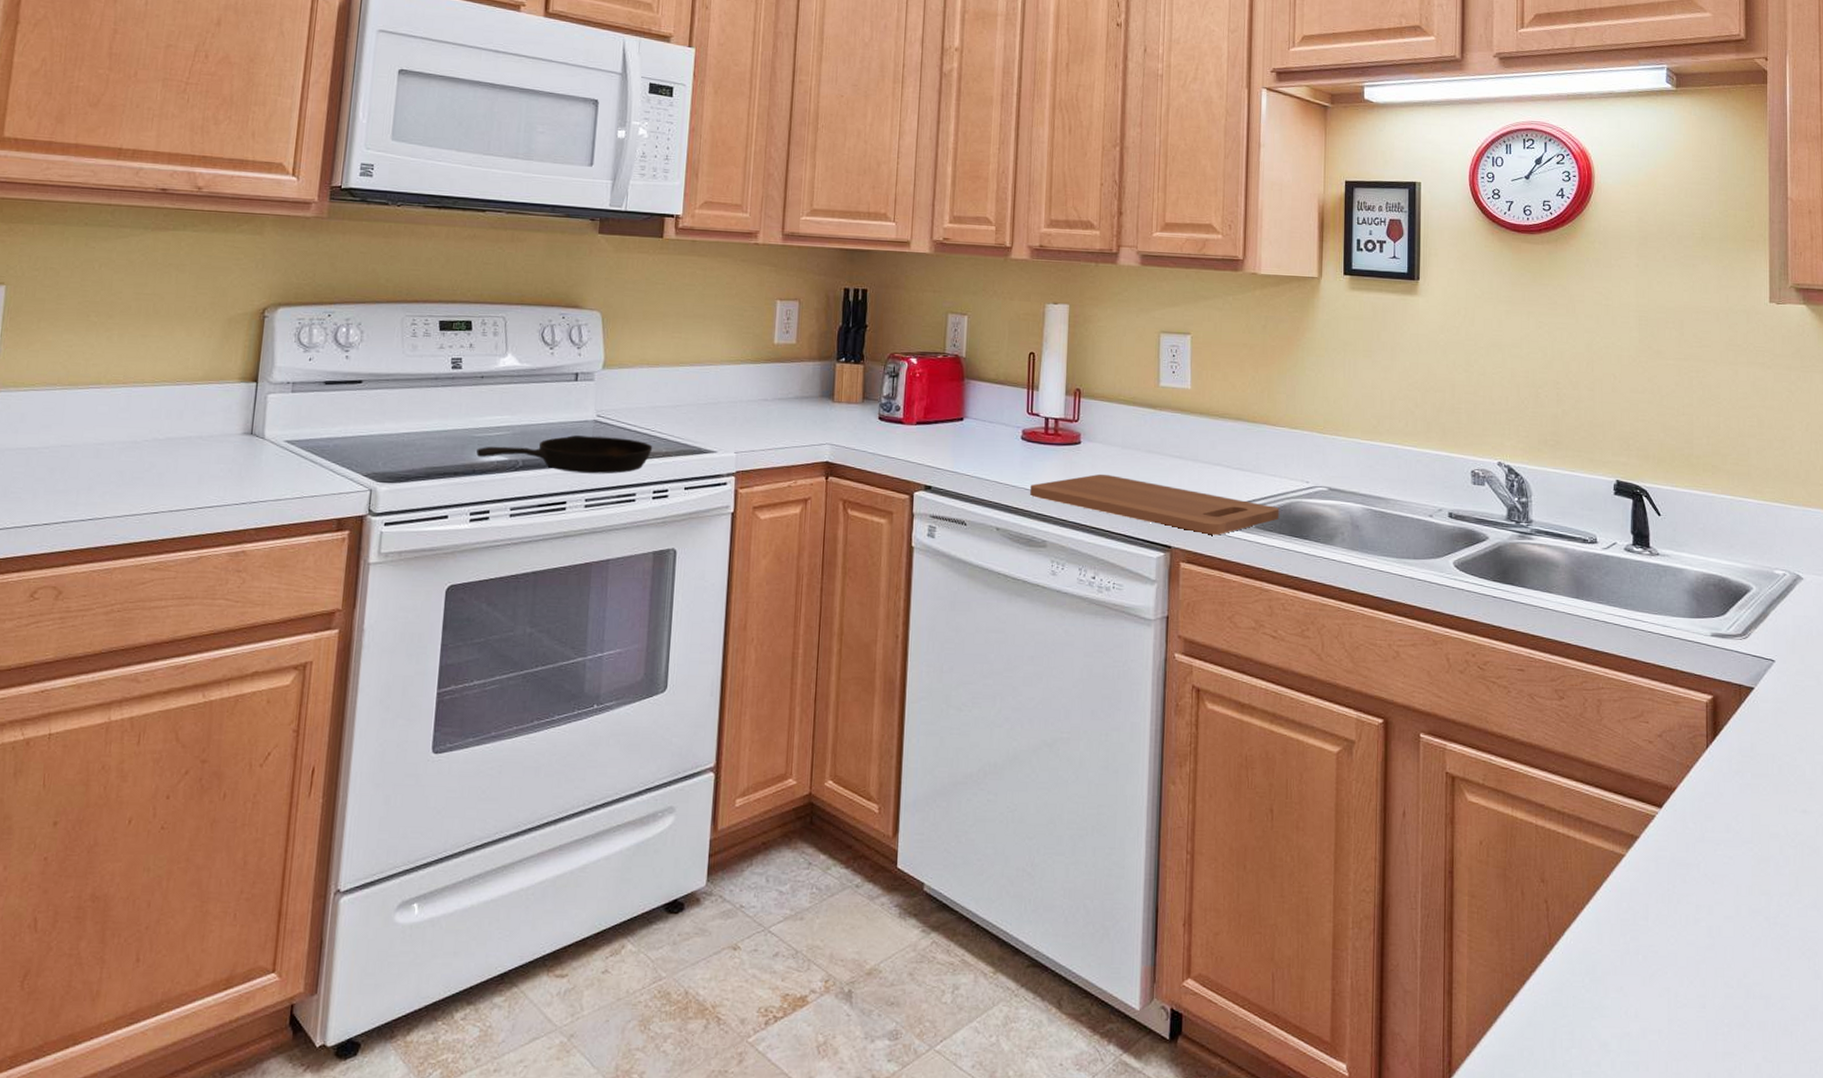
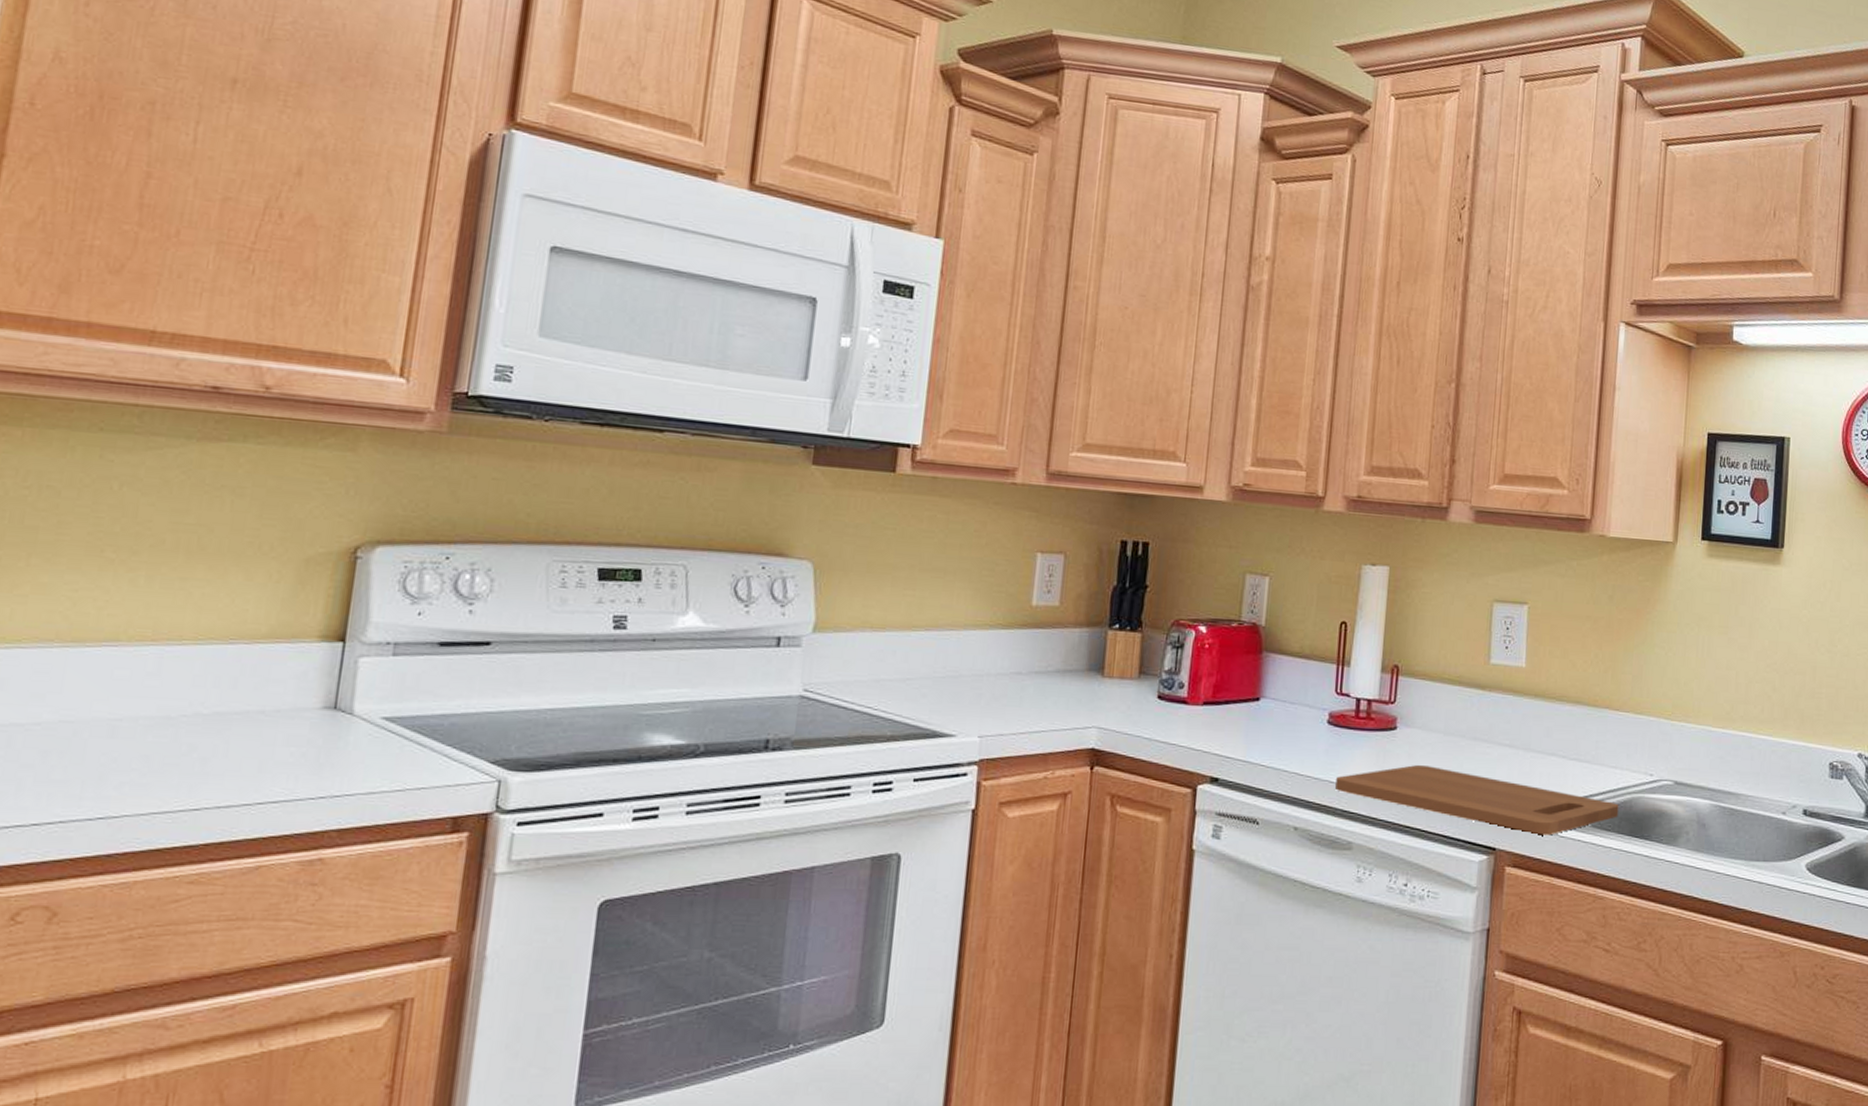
frying pan: present [476,435,653,475] -> none [643,714,875,763]

